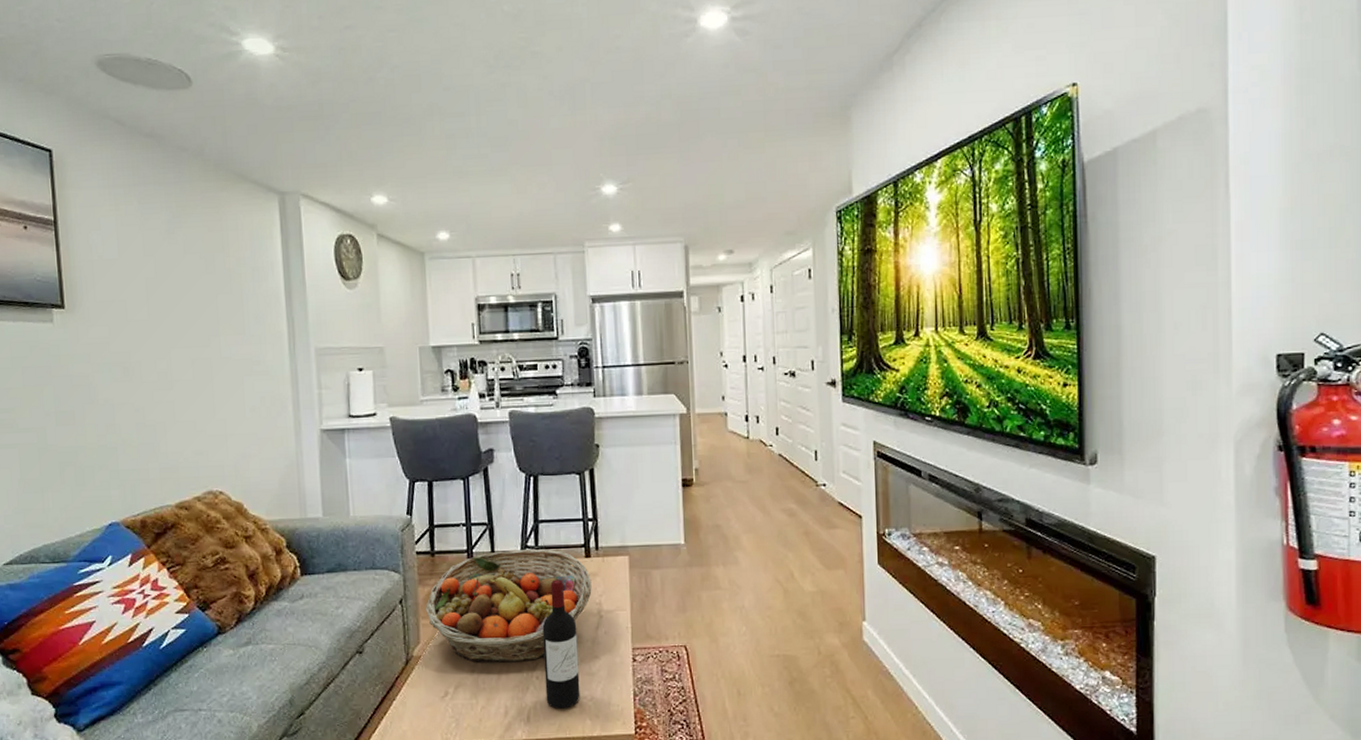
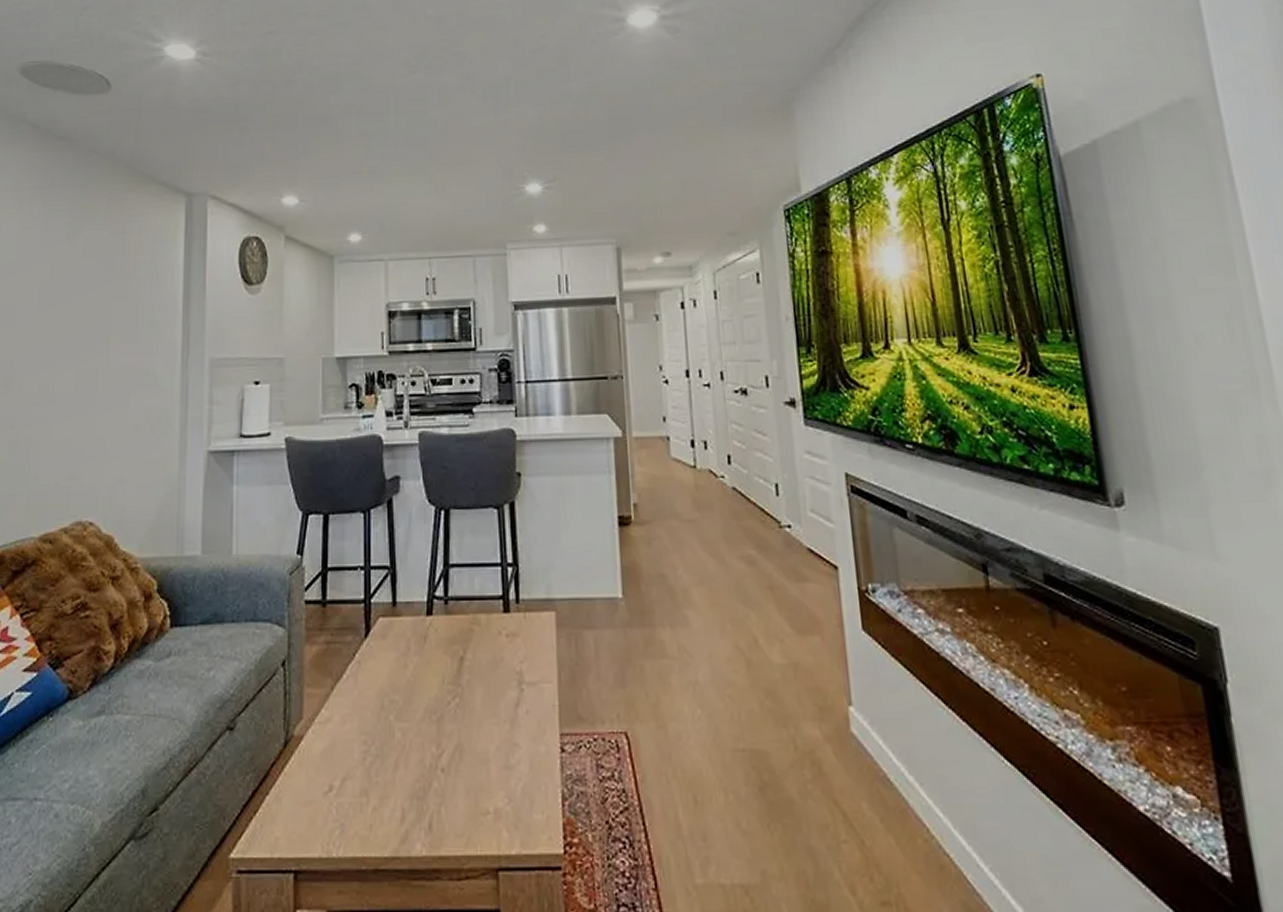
fruit basket: present [426,548,592,663] -> none [312,599,511,748]
wine bottle: present [542,579,580,709] -> none [450,640,496,815]

